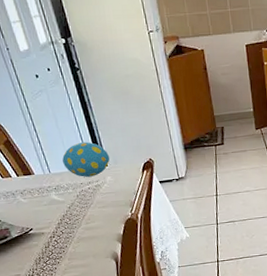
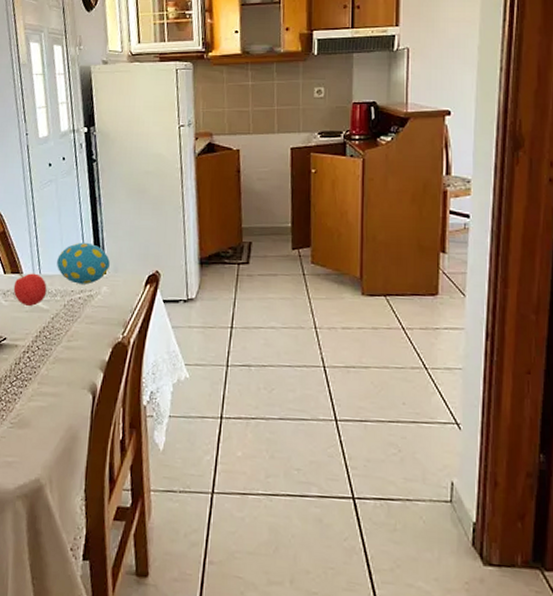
fruit: none [28,173,60,200] -> present [13,272,47,306]

